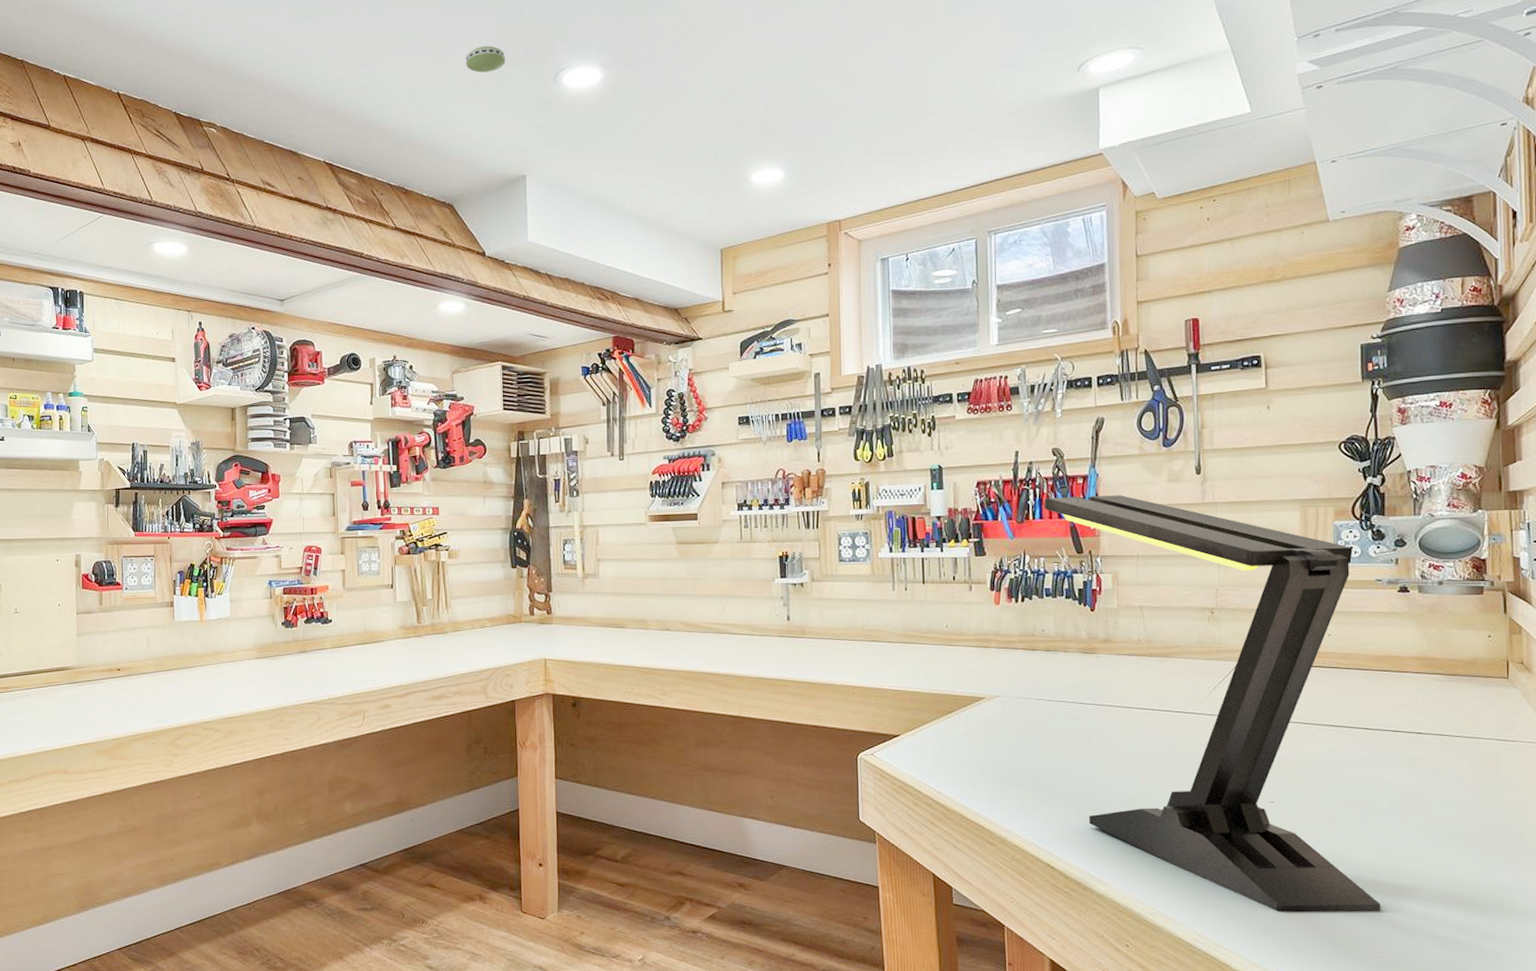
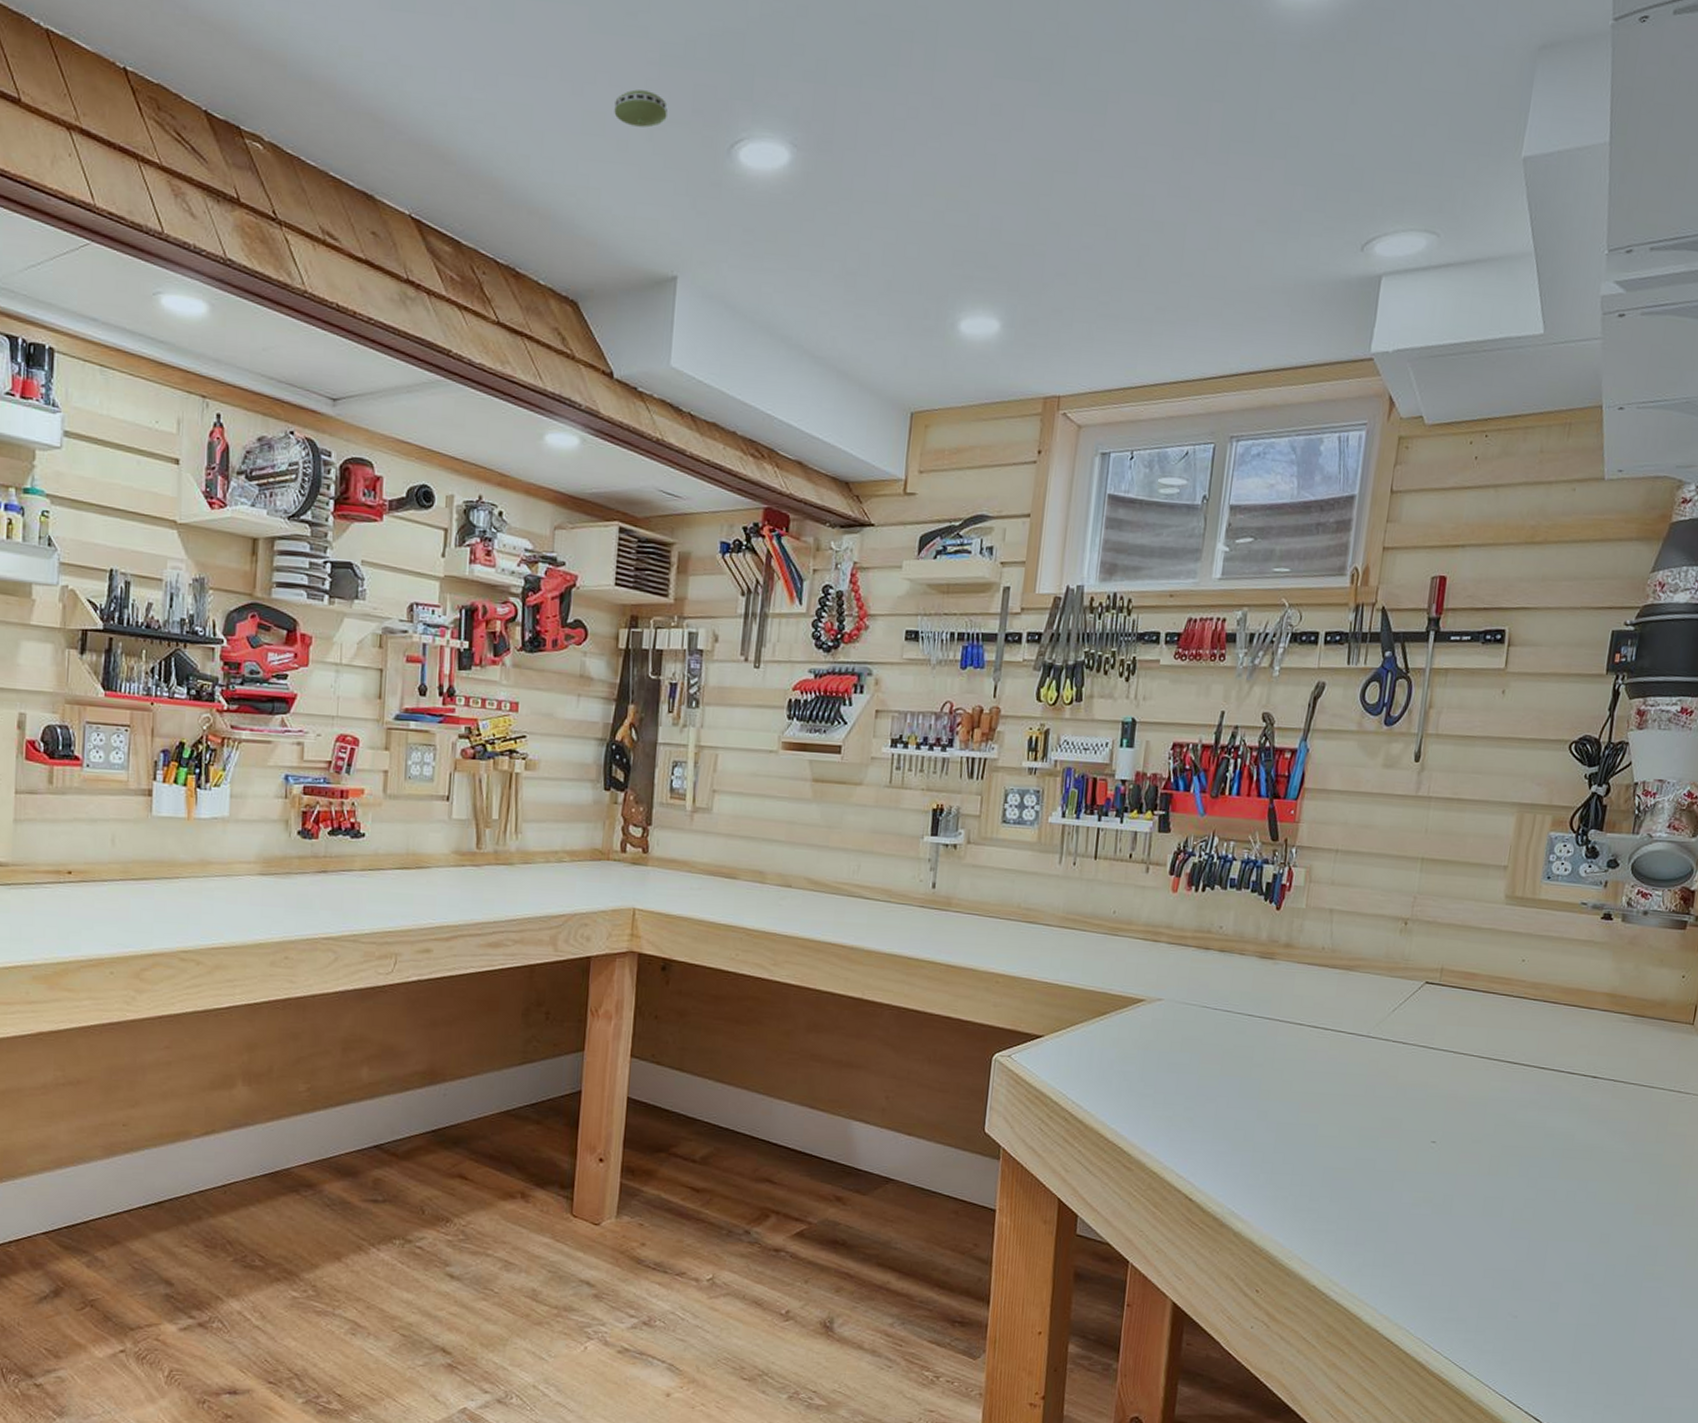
desk lamp: present [1044,495,1381,913] -> none [1238,771,1564,1269]

